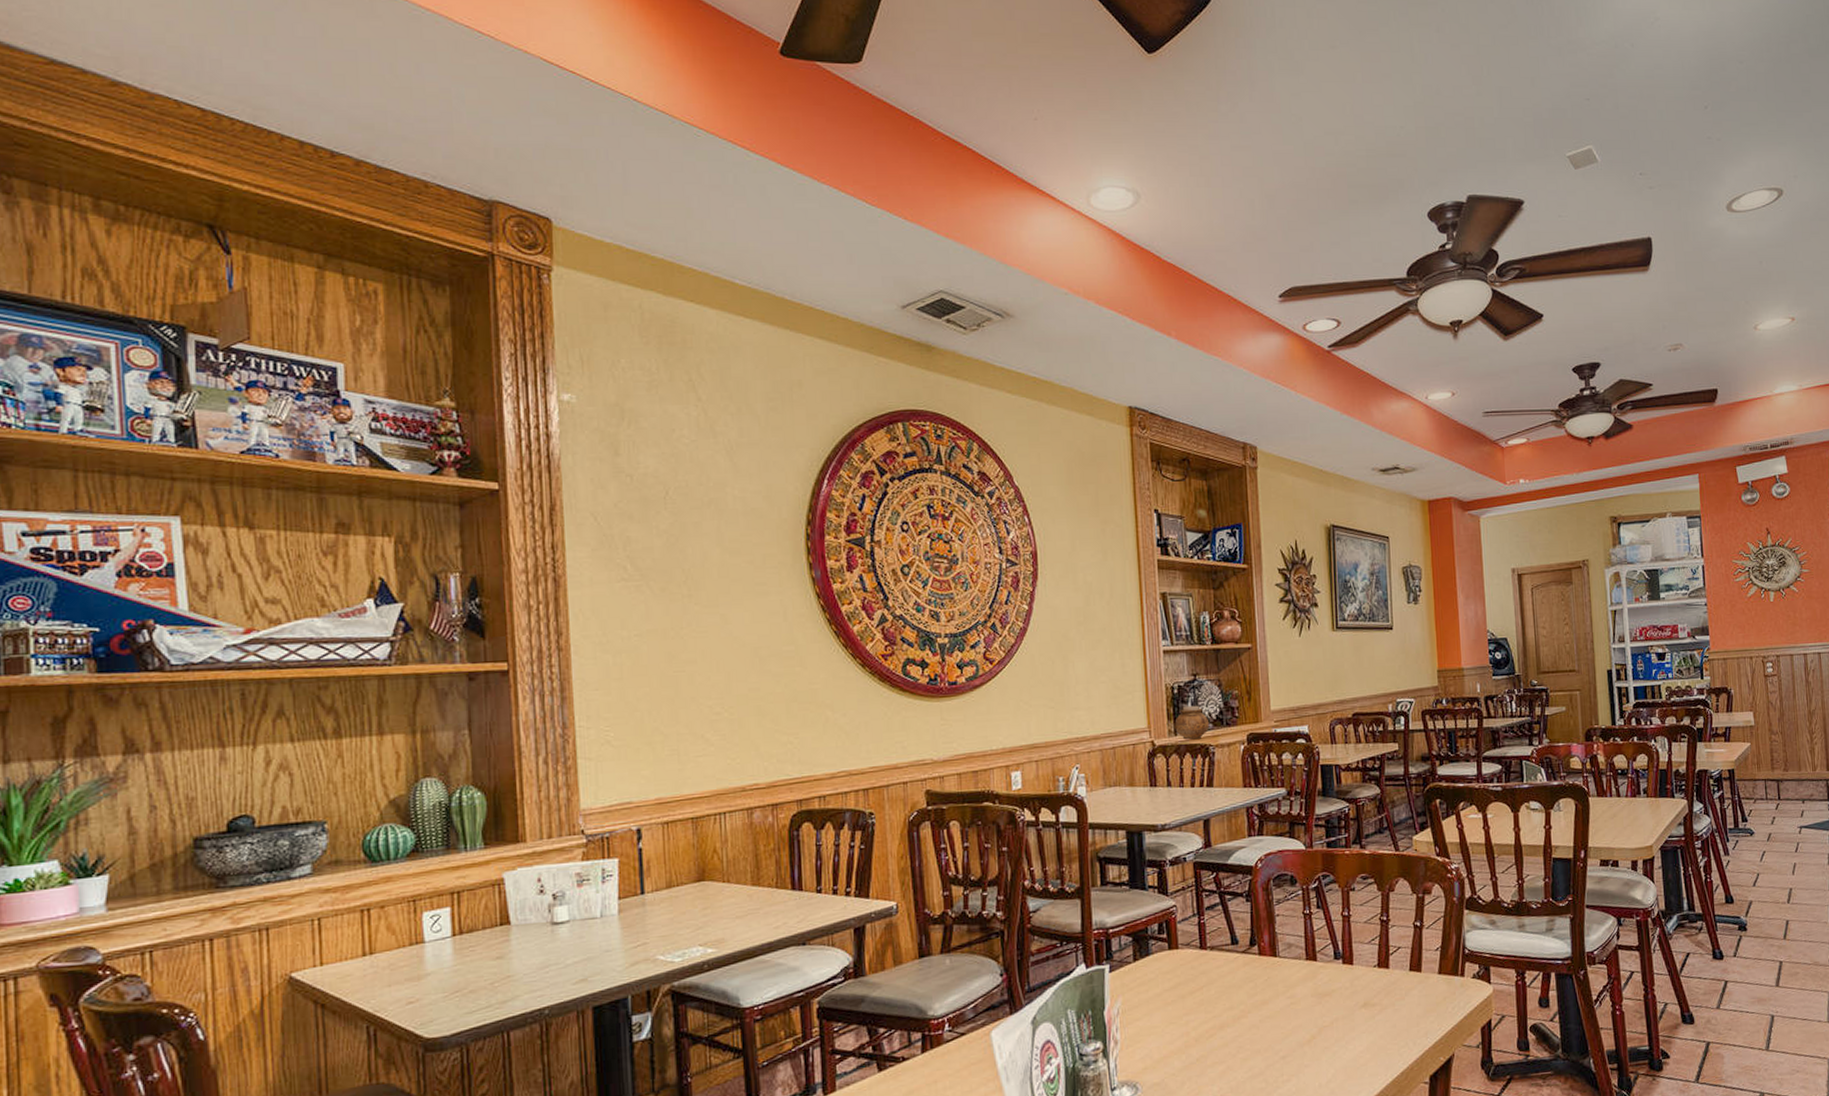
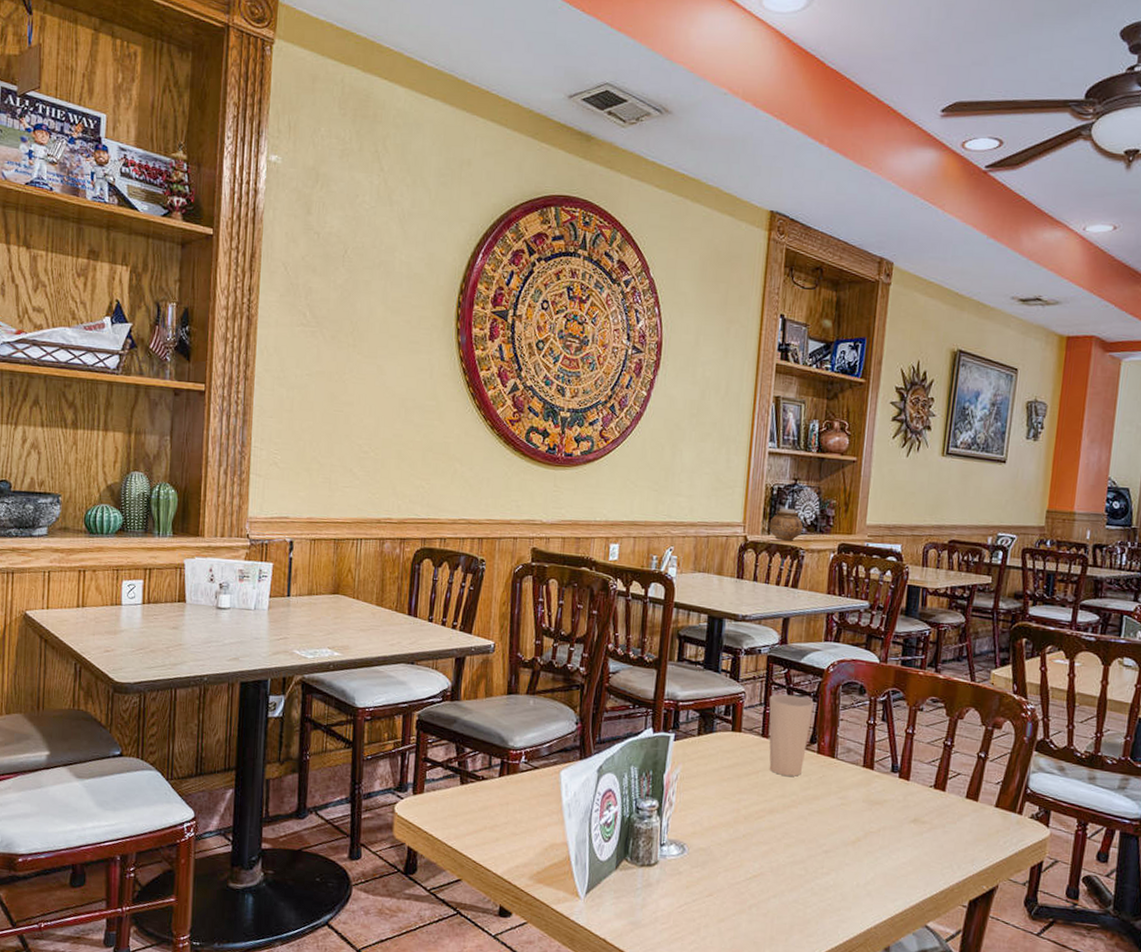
cup: none [1201,898,1248,986] -> present [769,694,814,776]

